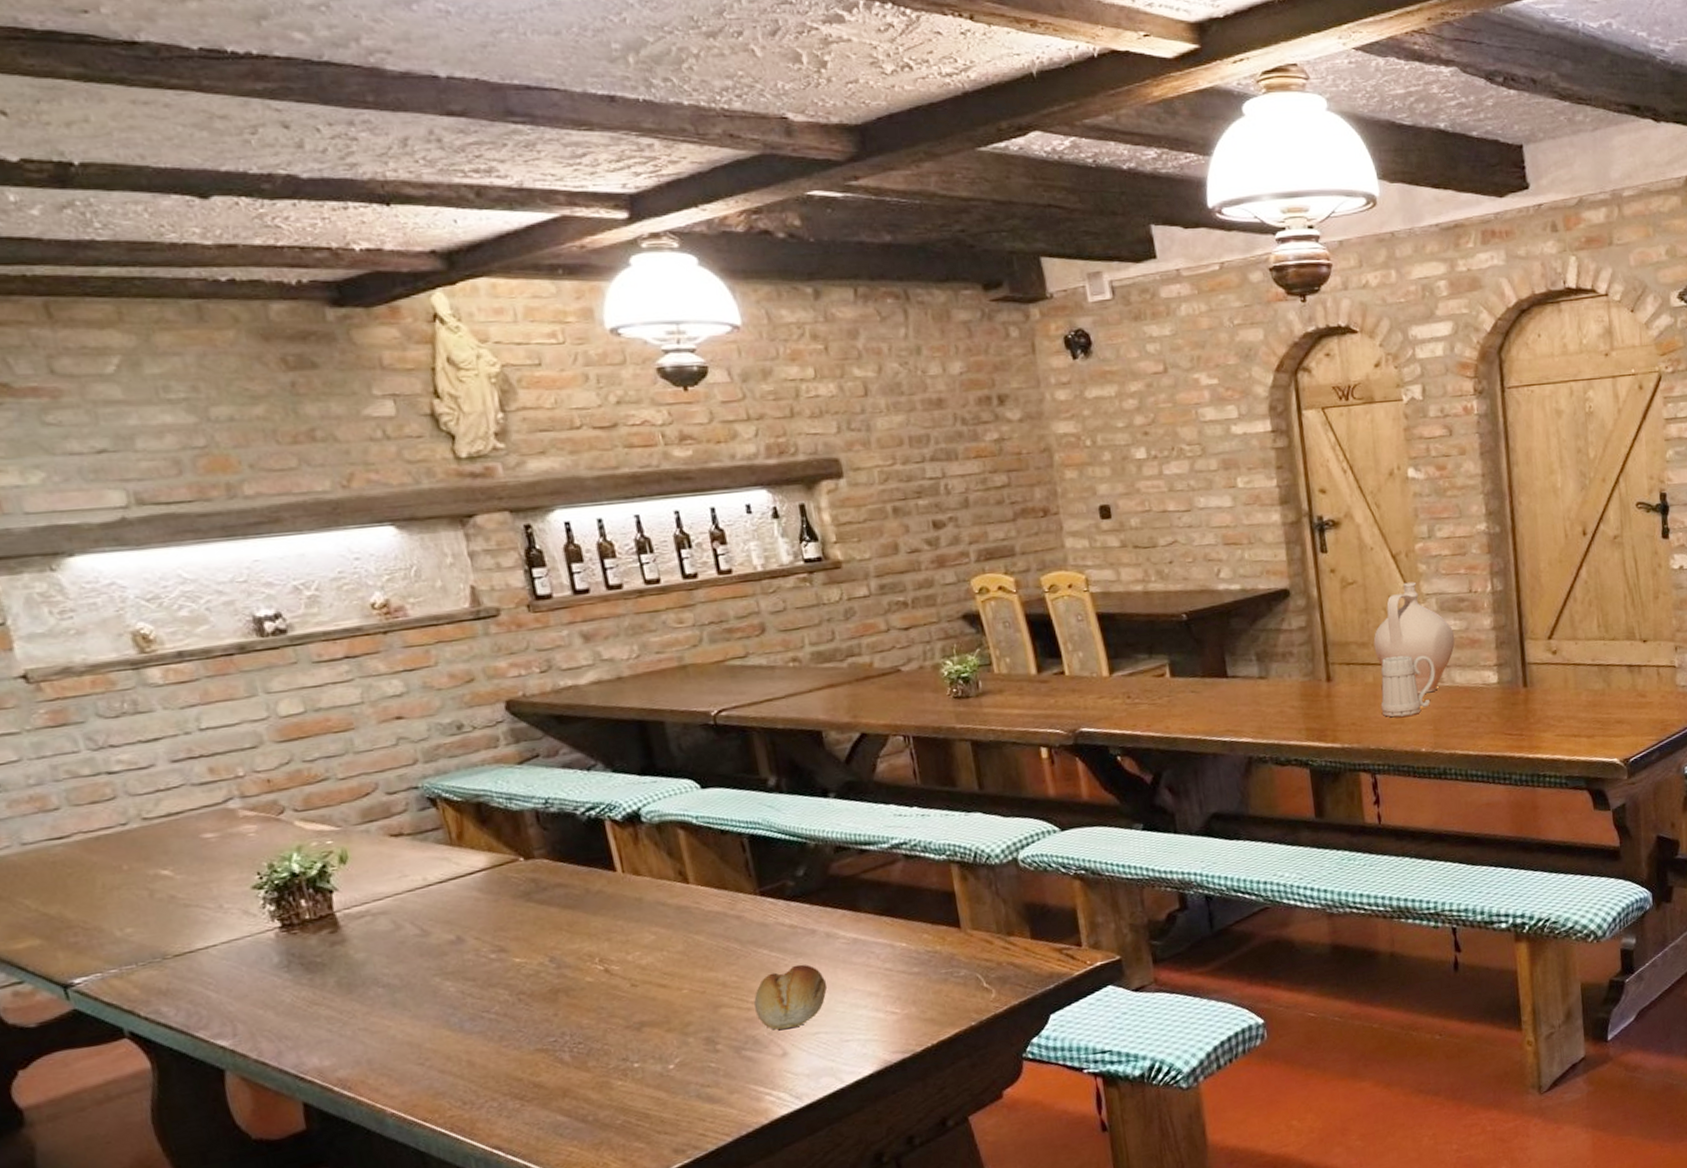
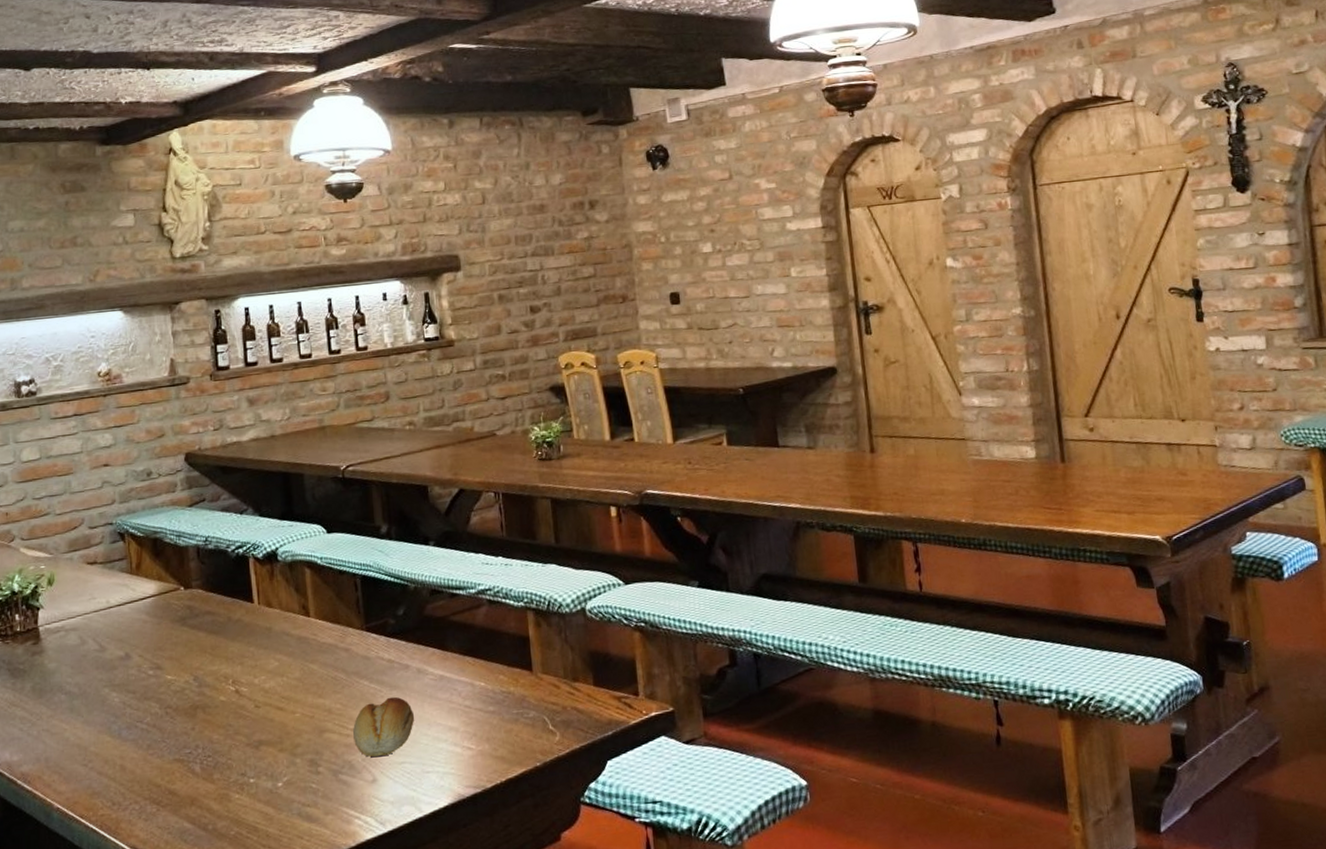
ceramic jug: present [1373,582,1455,694] -> none [914,361,993,467]
beer mug: present [1380,655,1436,718] -> none [921,429,975,489]

